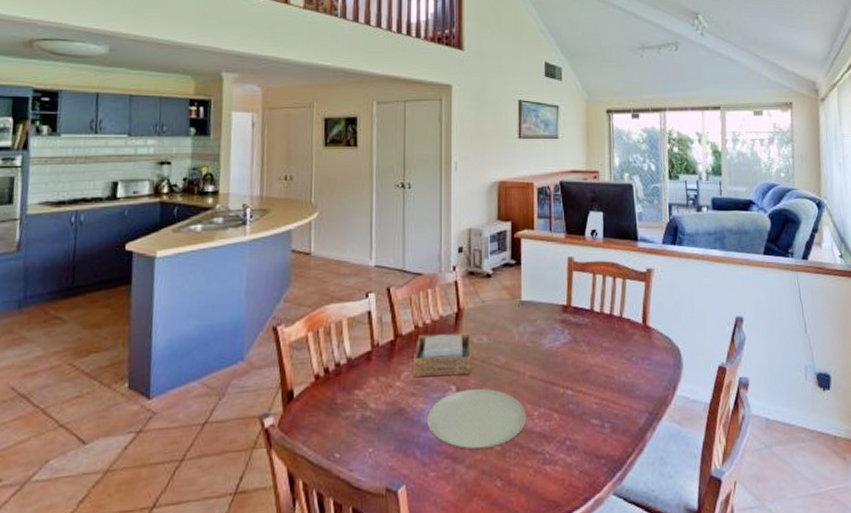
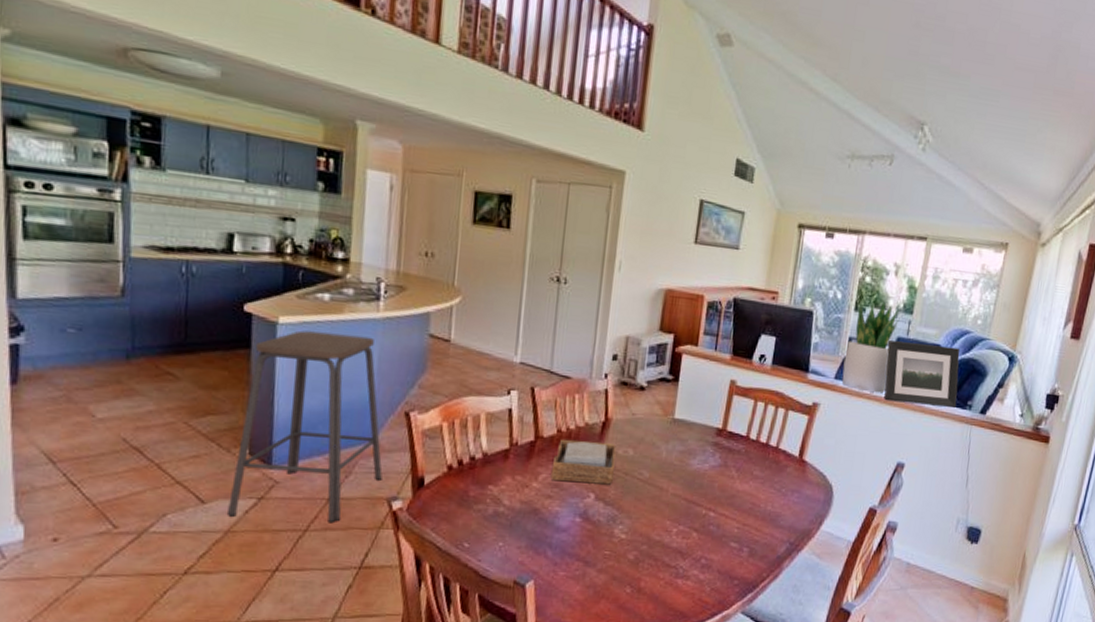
bar stool: none [107,259,254,455] -> present [228,330,383,524]
plate: present [428,388,527,451] -> none [562,498,665,558]
planter: none [668,168,712,253] -> present [841,303,898,394]
picture frame: none [705,201,779,259] -> present [884,340,960,407]

